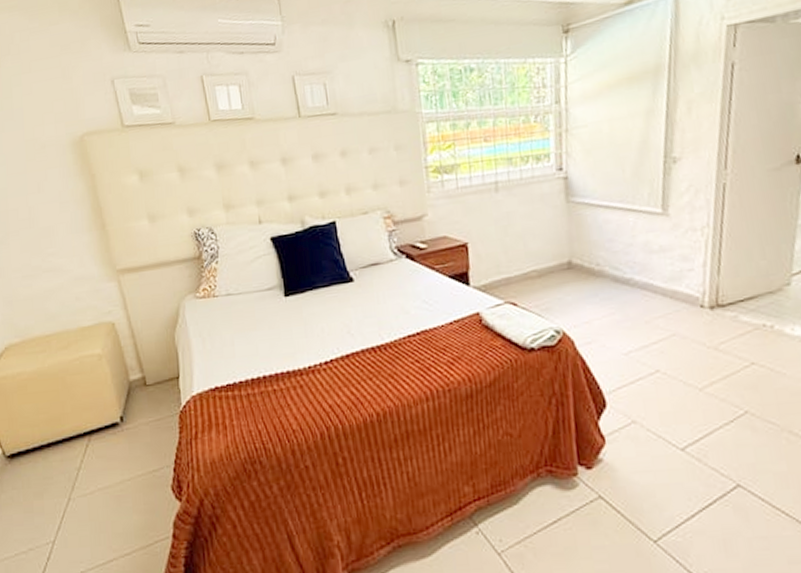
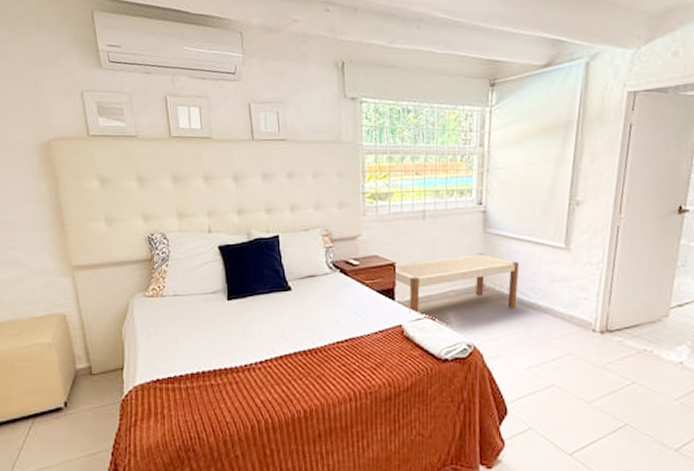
bench: none [468,225,610,299] -> present [395,253,519,313]

